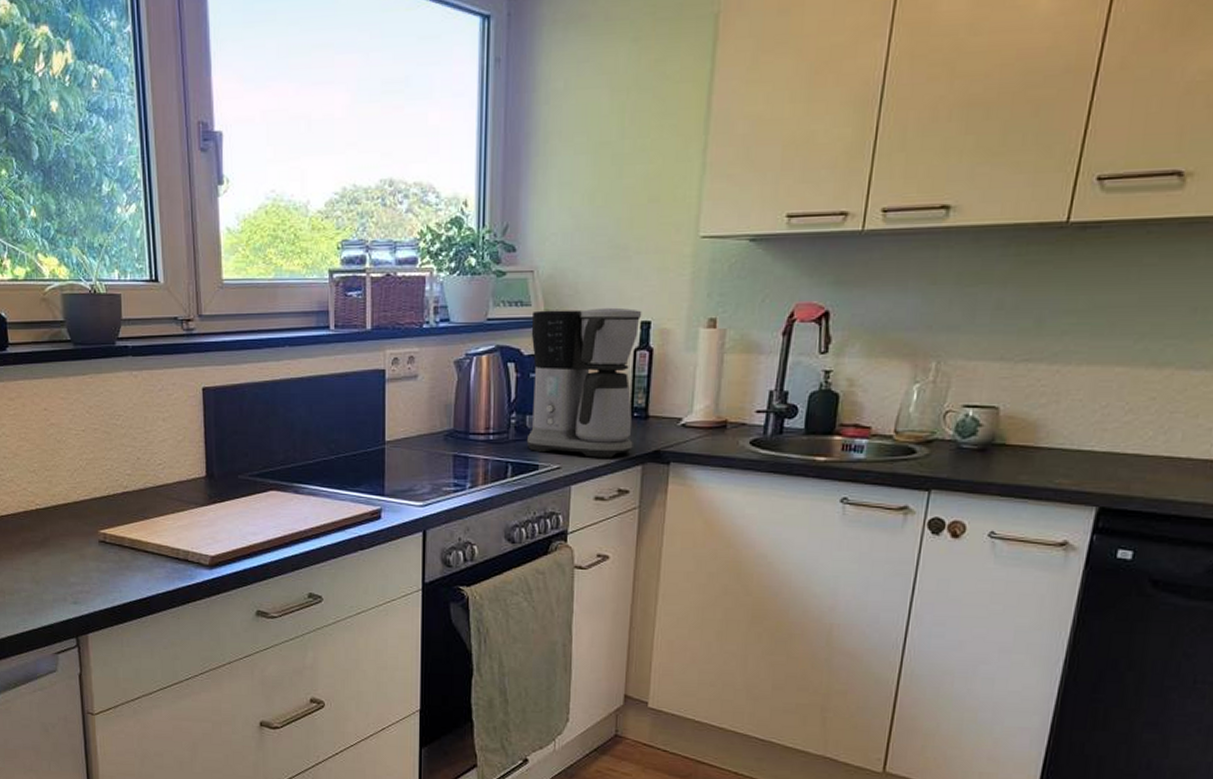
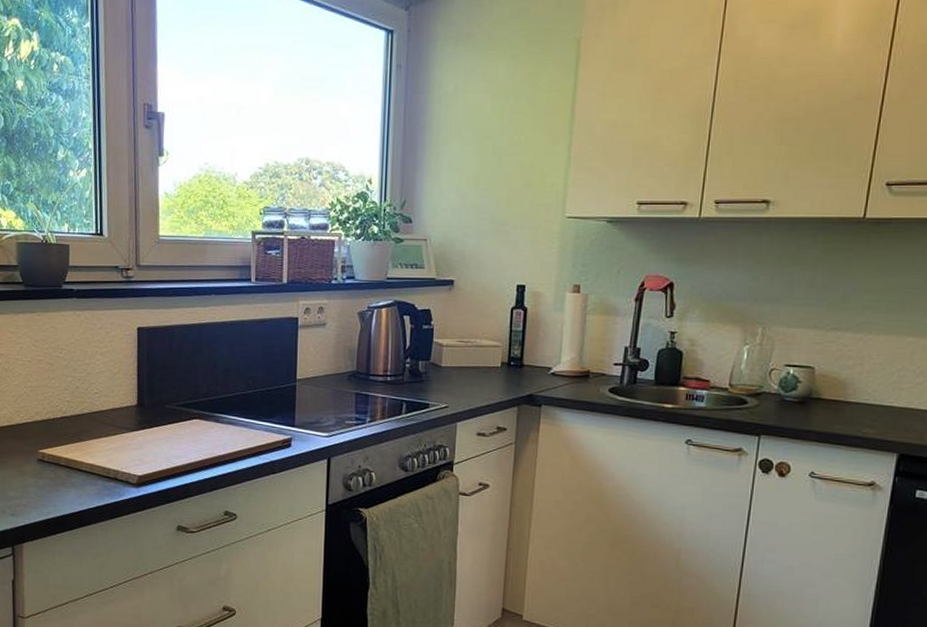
coffee maker: present [526,307,642,458] -> none [419,272,518,400]

